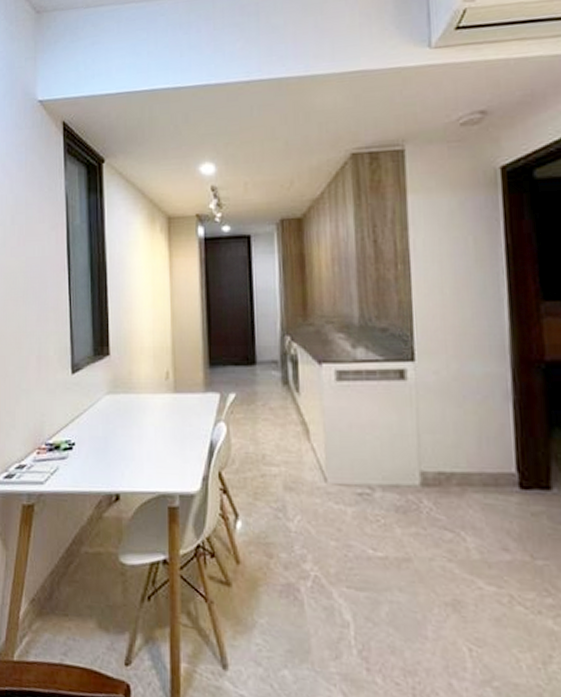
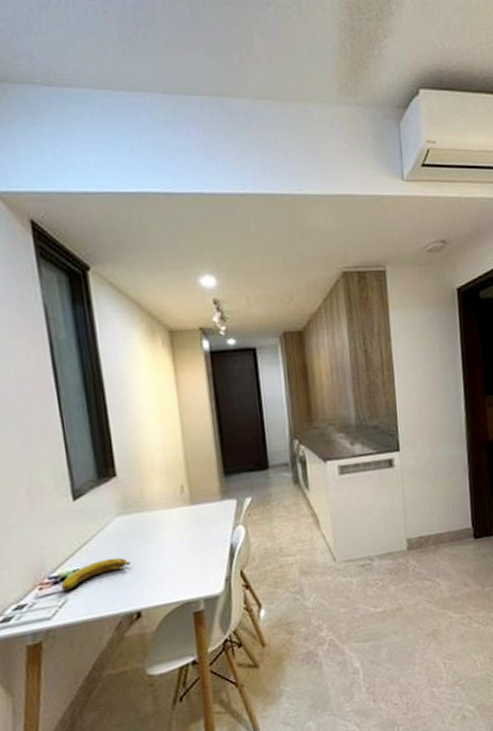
banana: none [54,435,114,460] -> present [60,557,130,591]

